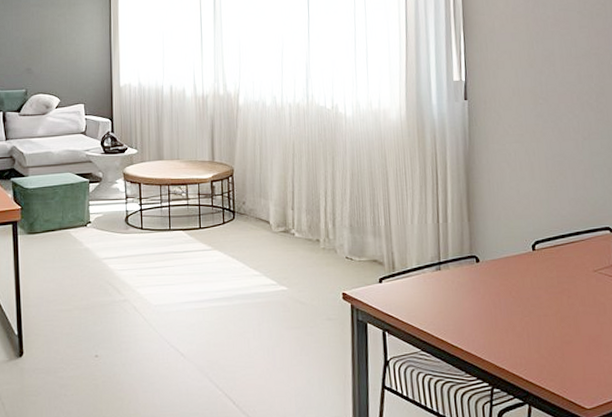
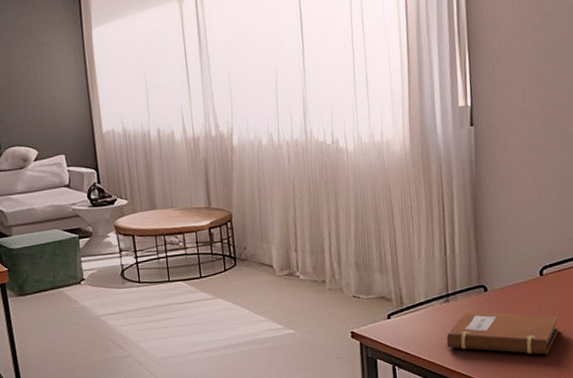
notebook: none [436,282,552,332] -> present [445,311,559,355]

